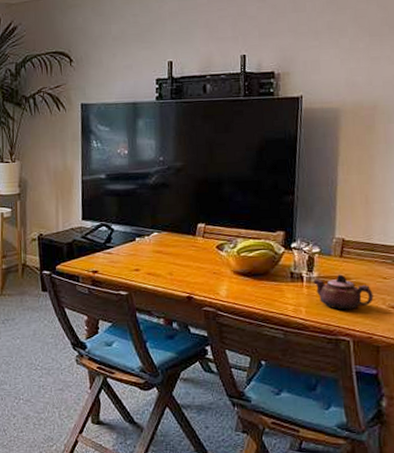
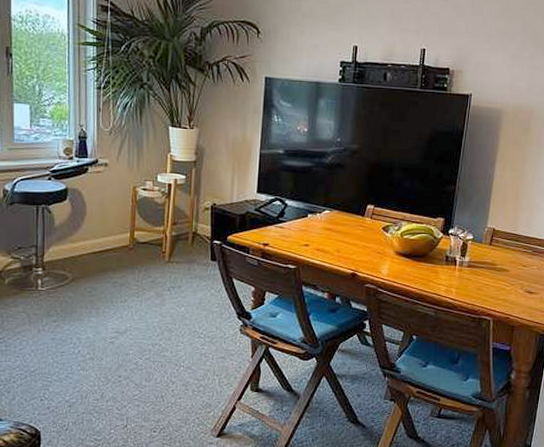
teapot: present [313,274,374,310] -> none [465,260,514,293]

